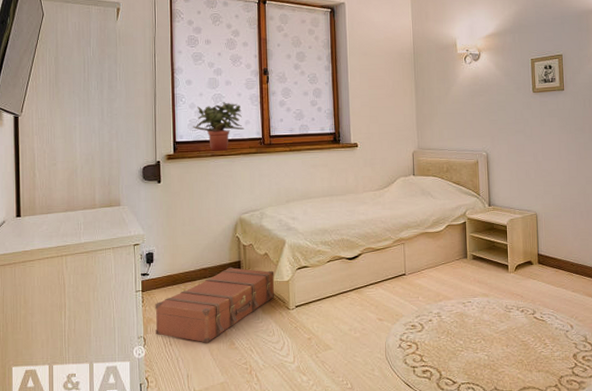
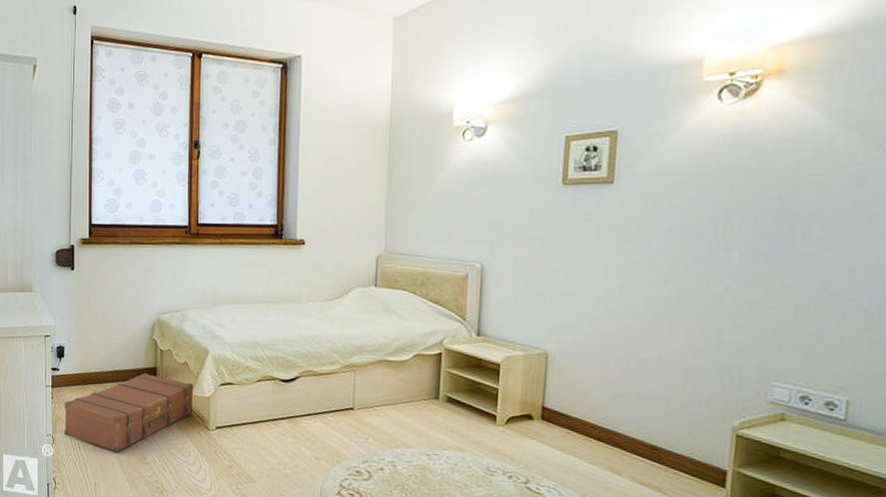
potted plant: present [193,102,244,151] -> none [111,180,168,238]

